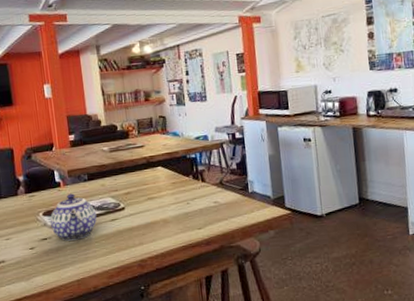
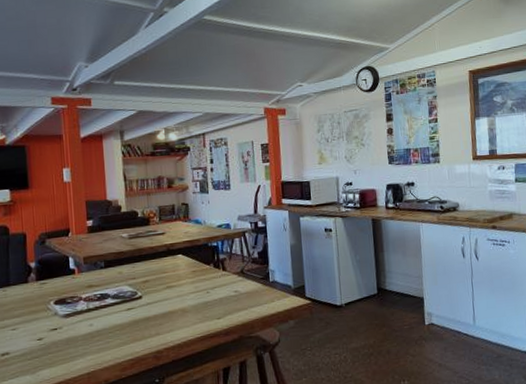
teapot: present [50,193,97,241] -> none [61,281,112,332]

